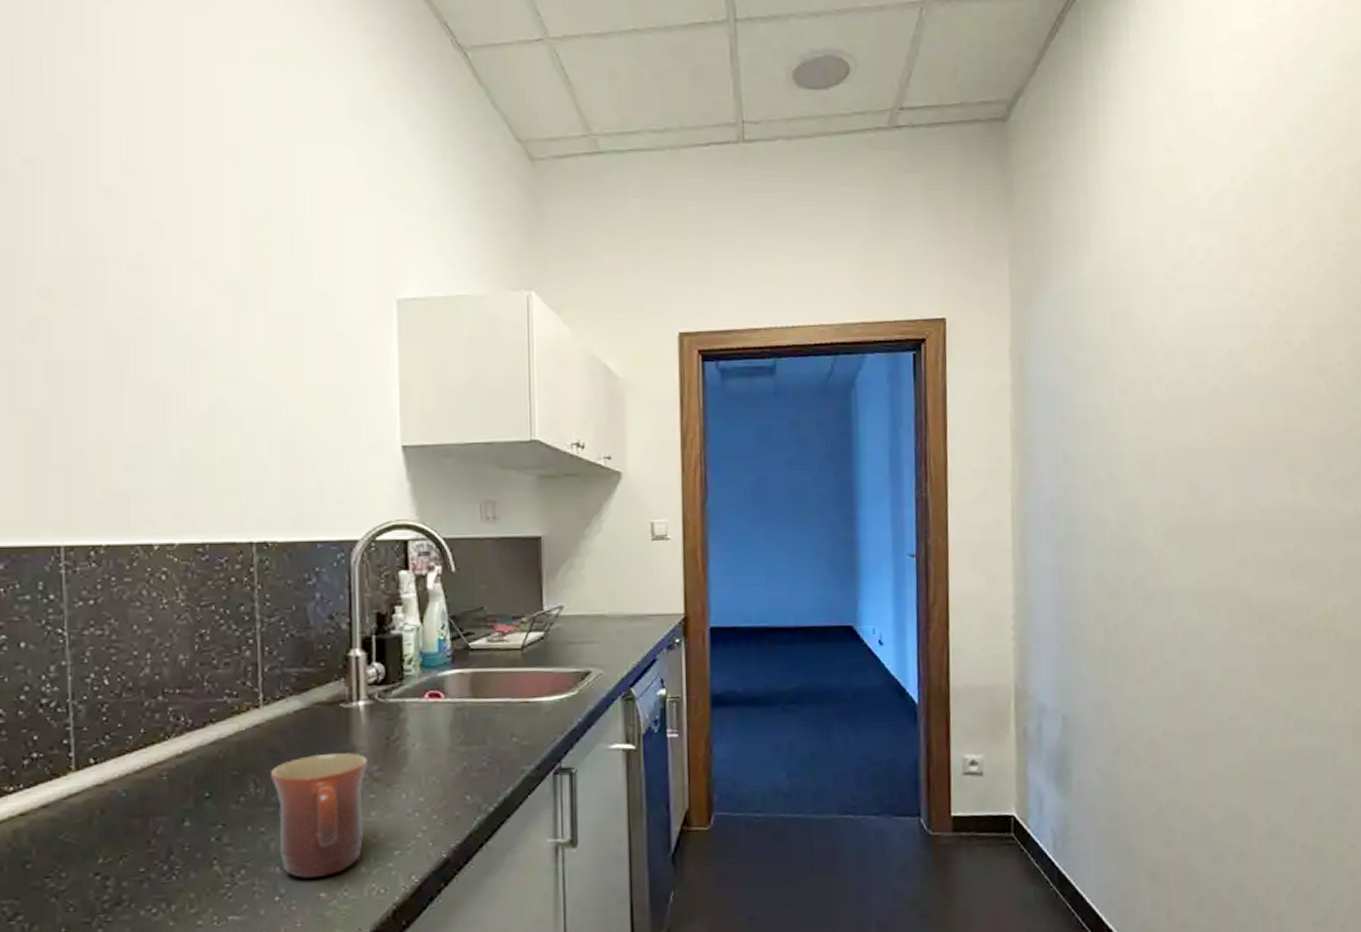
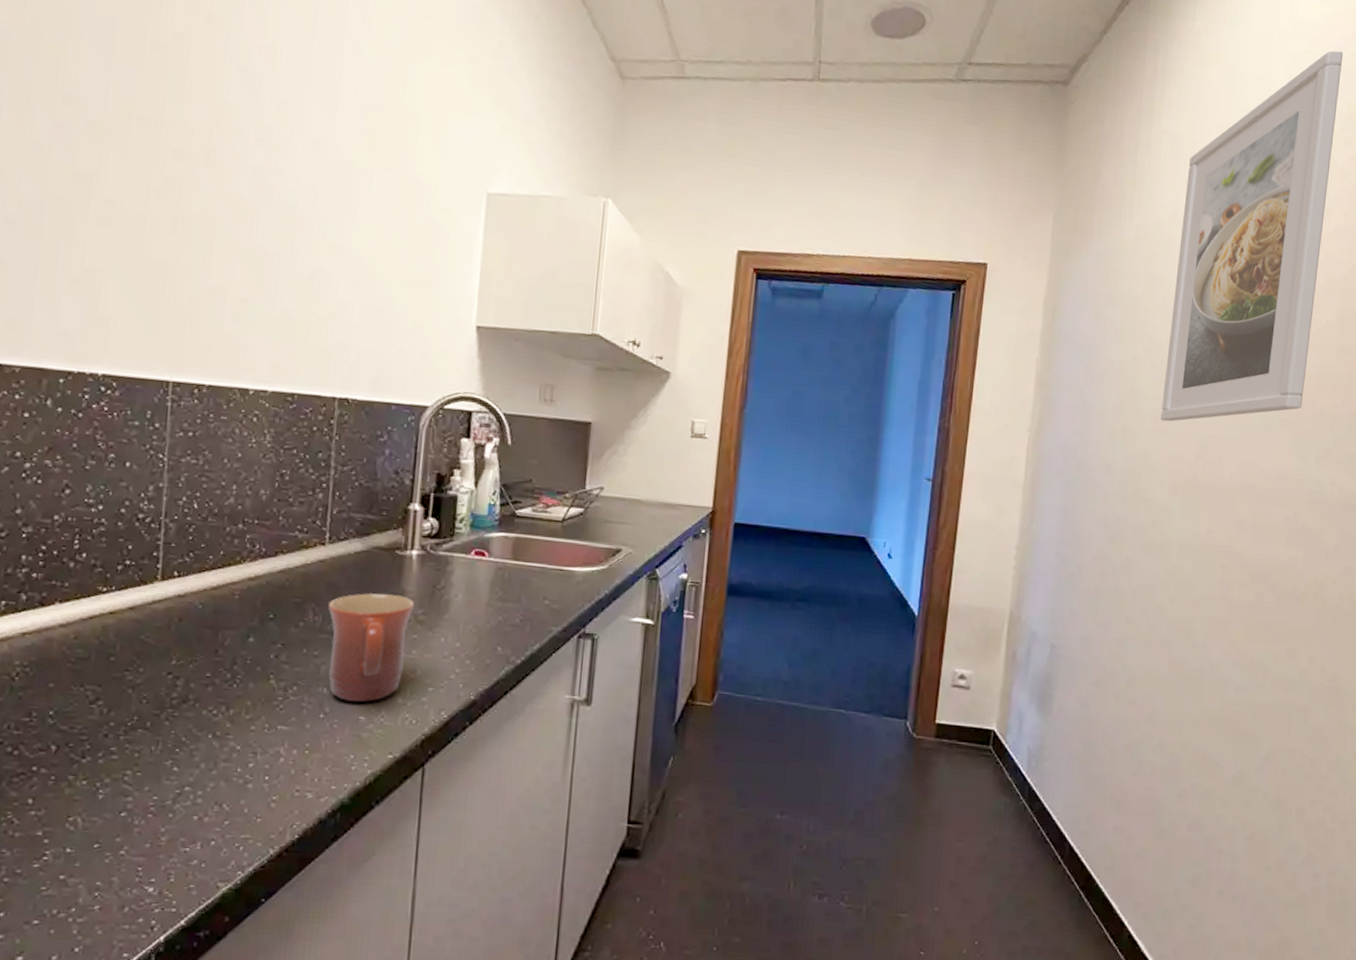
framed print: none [1141,59,1289,464] -> present [1161,50,1344,422]

